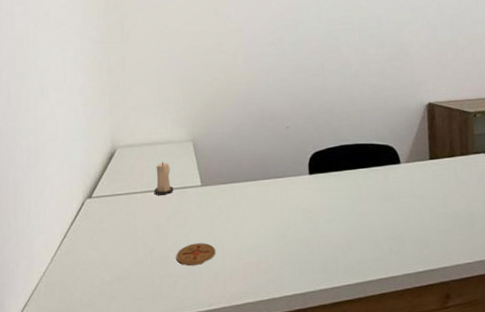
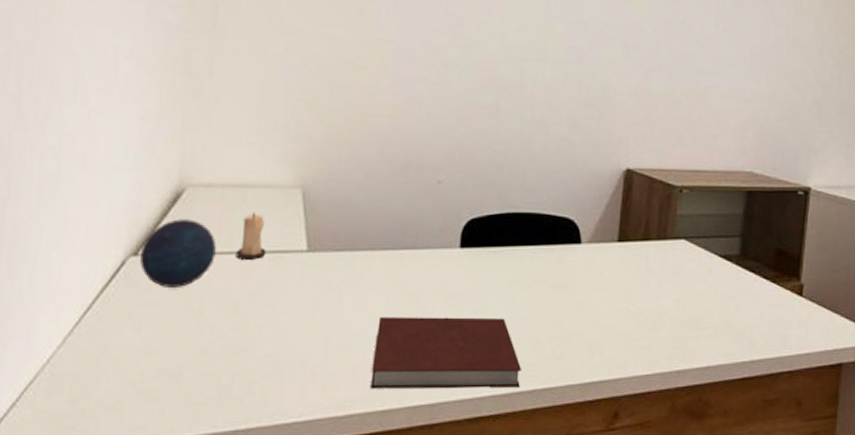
decorative orb: none [93,170,141,219] -> present [140,219,216,287]
coaster: present [176,243,216,267] -> none [257,330,318,361]
notebook: none [256,225,368,284] -> present [371,317,522,389]

